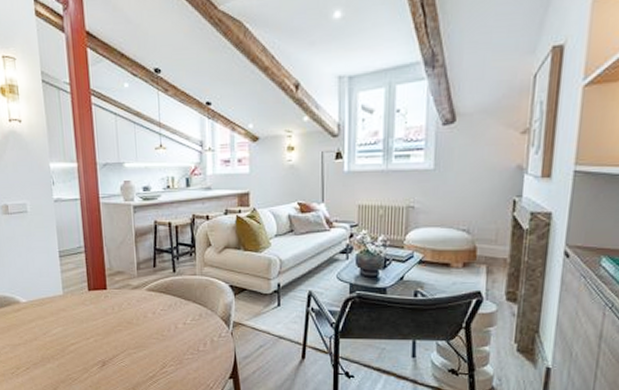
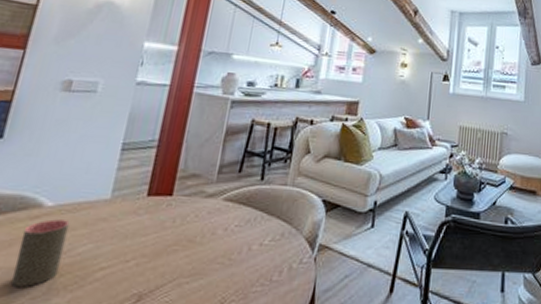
cup: none [13,311,45,357] -> present [10,219,70,287]

